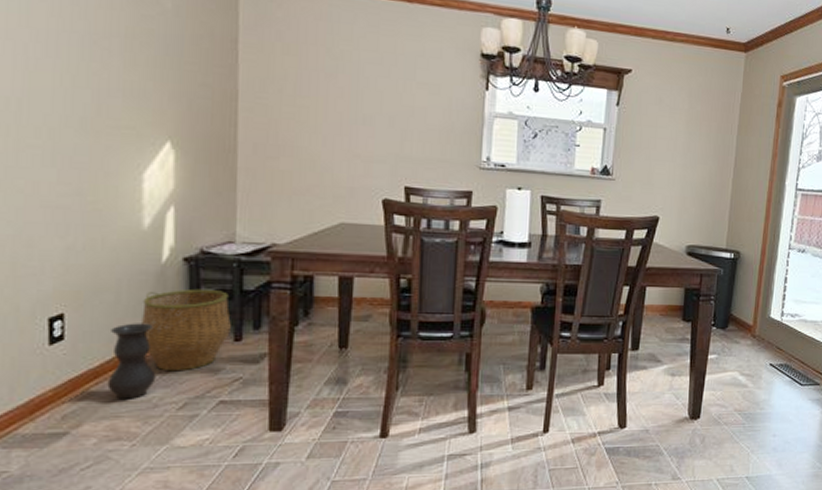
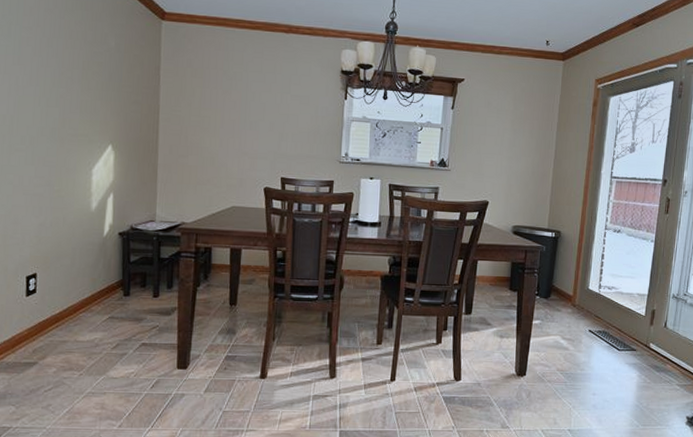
vase: present [107,323,156,399] -> none [64,281,98,339]
basket: present [142,288,231,372] -> none [89,256,151,320]

